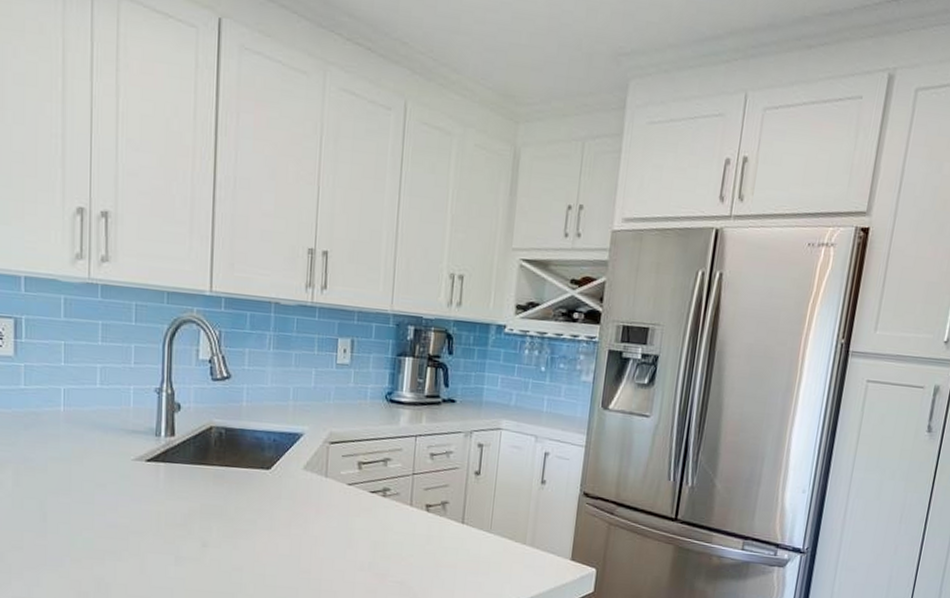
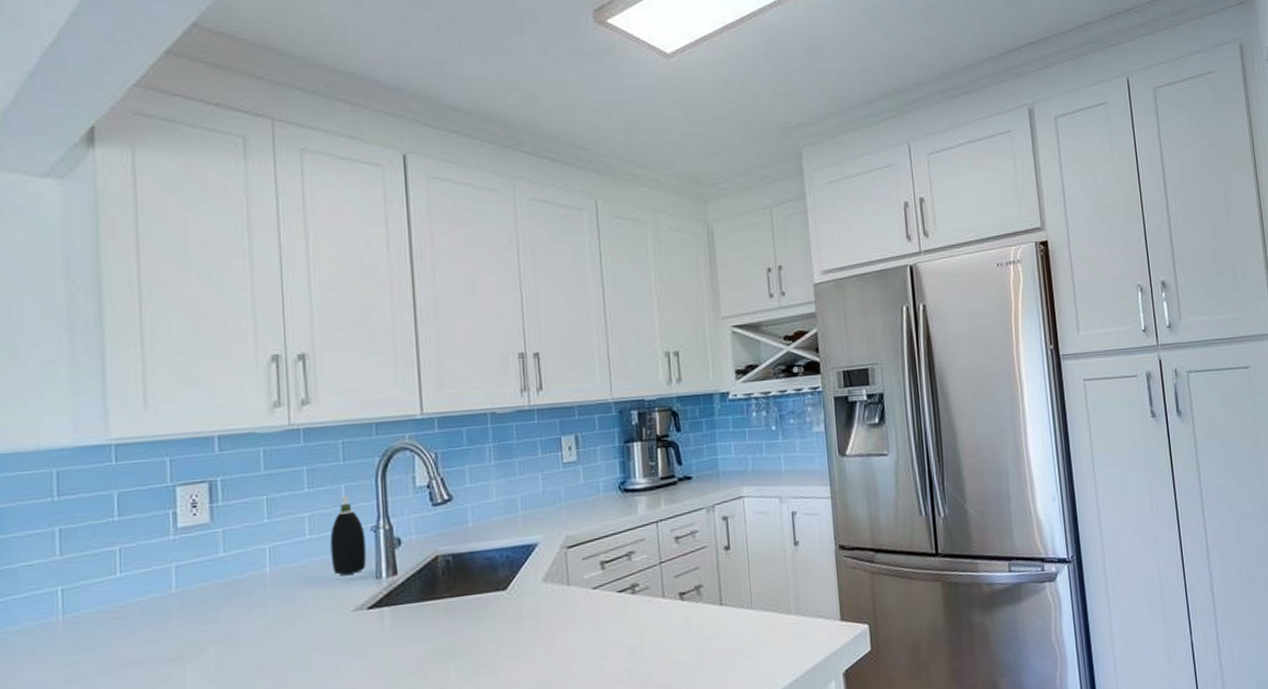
soap dispenser: none [117,354,149,428] -> present [330,495,367,575]

